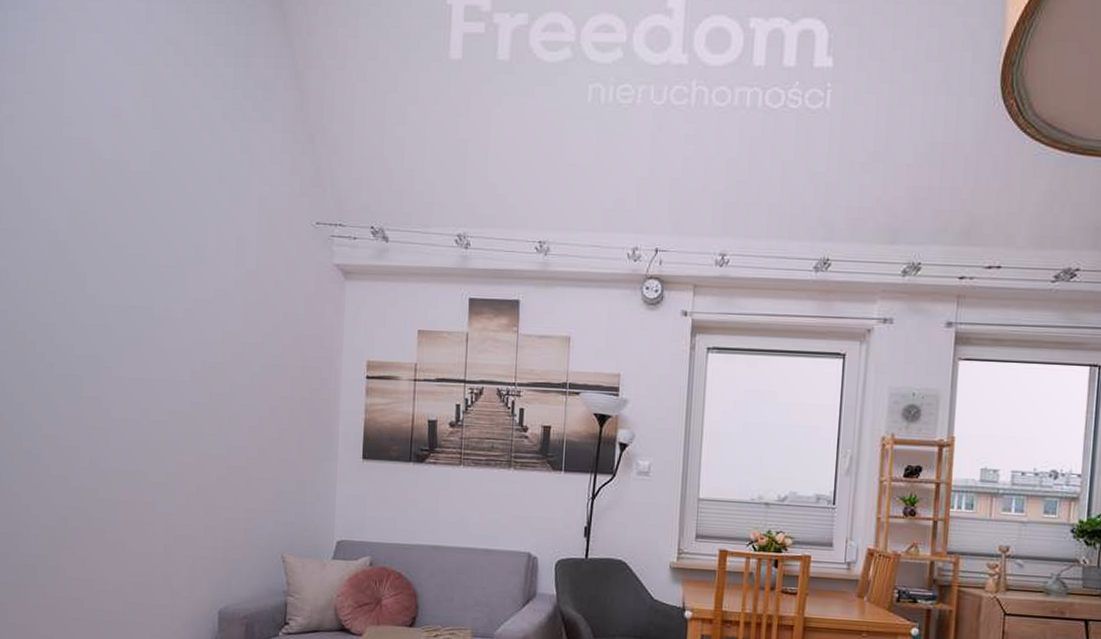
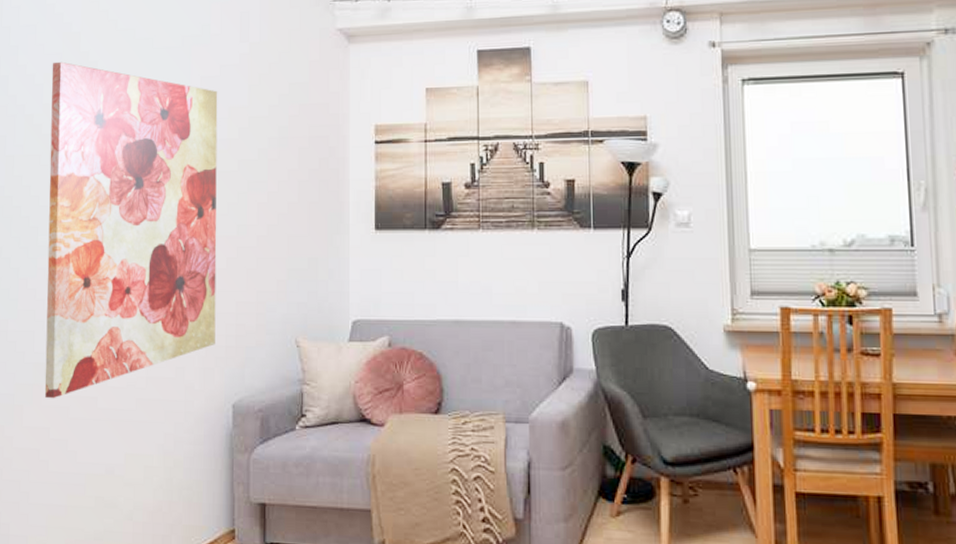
wall art: none [29,269,212,599] -> present [44,61,218,399]

